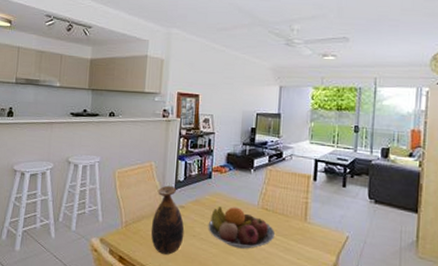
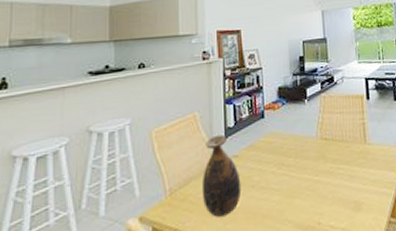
fruit bowl: present [208,207,276,249] -> none [266,143,339,189]

